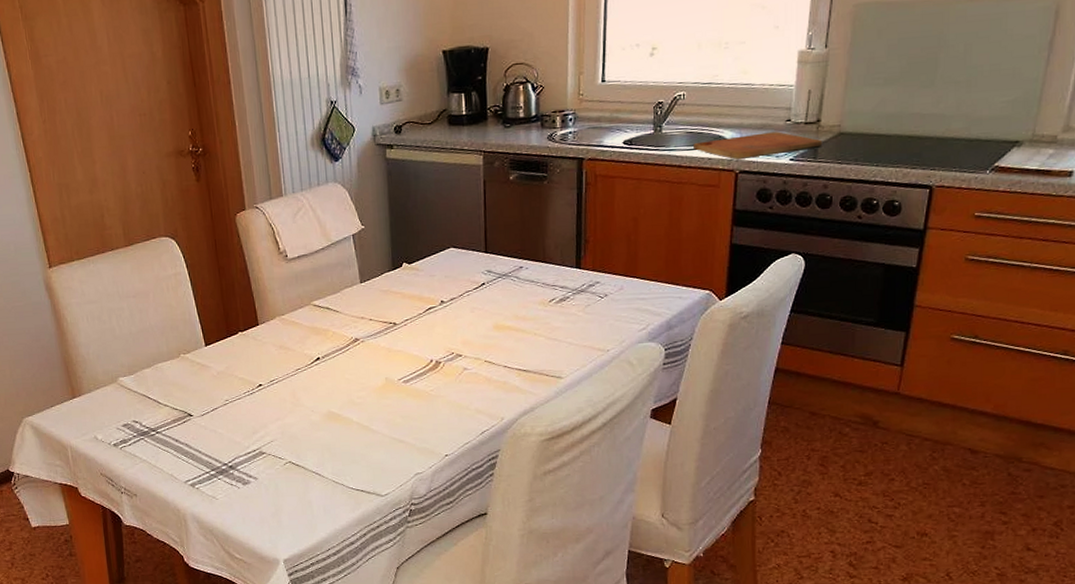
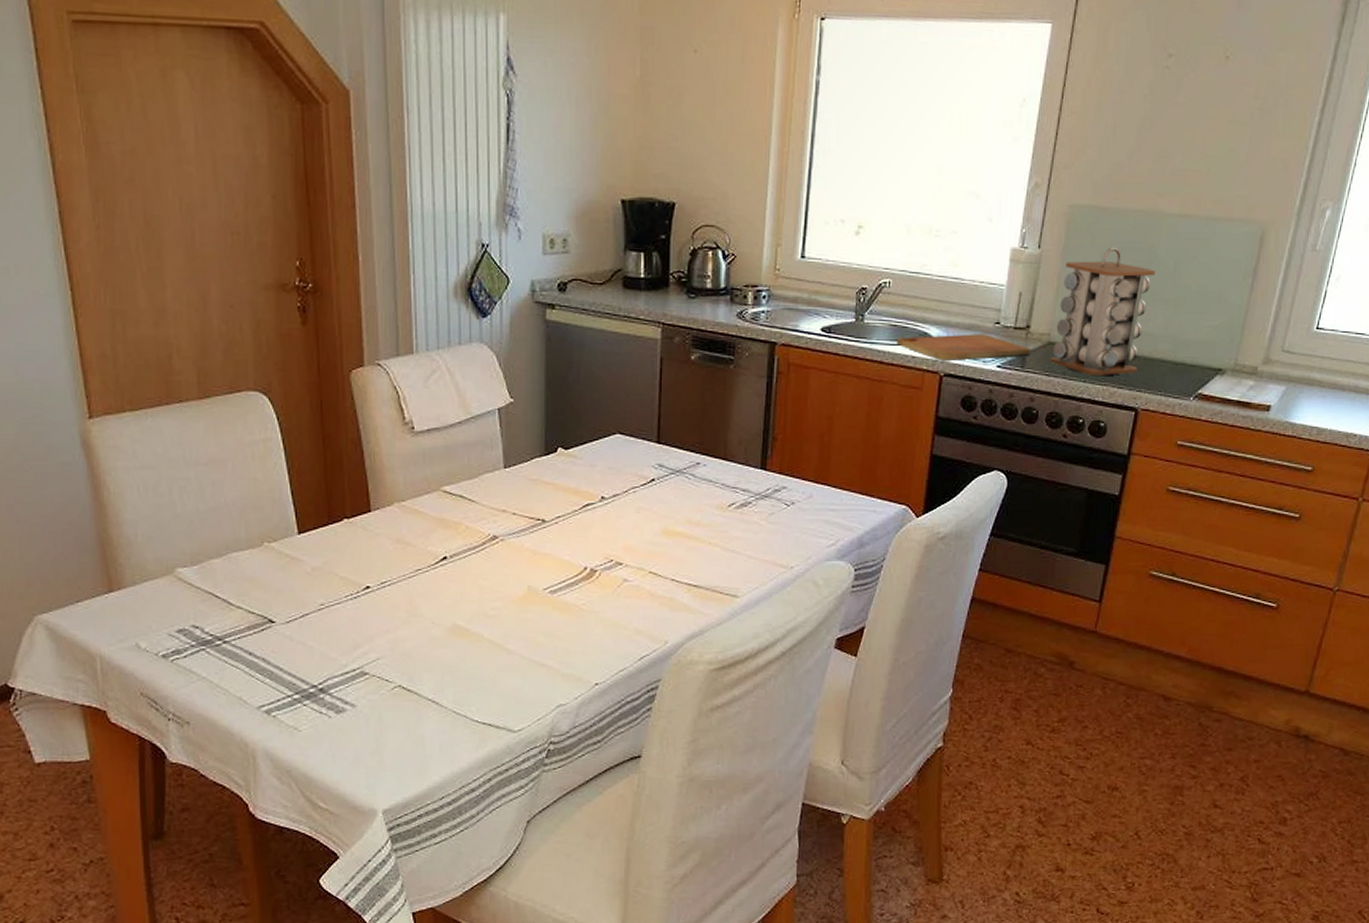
spice rack: none [842,37,945,159] -> present [1050,247,1155,376]

